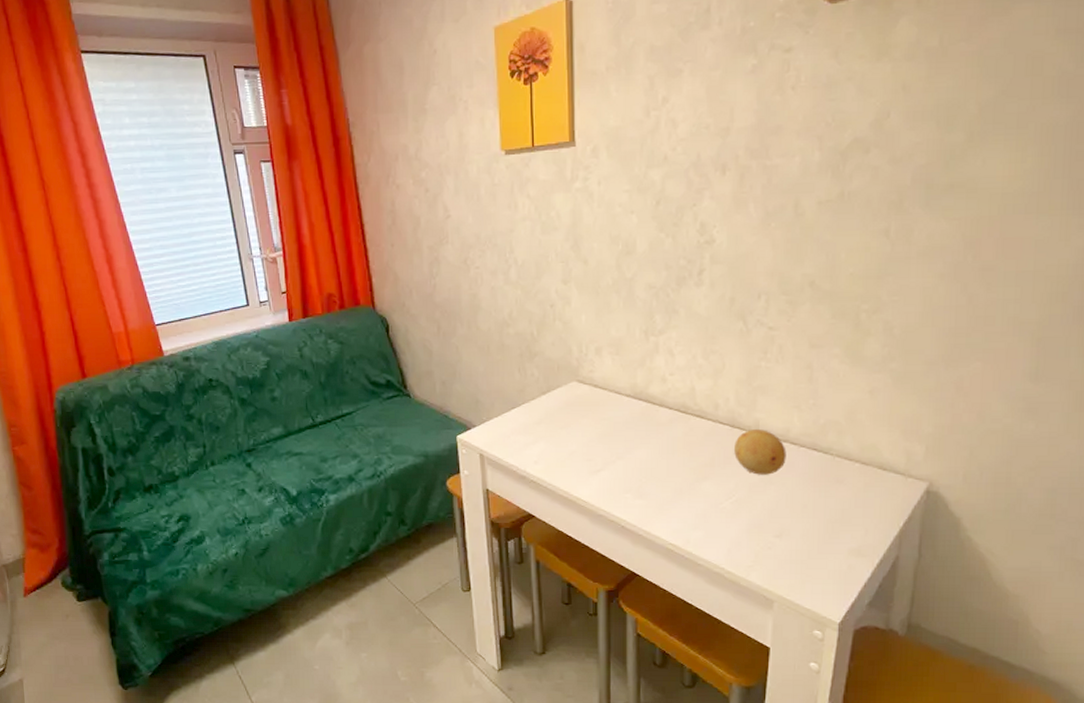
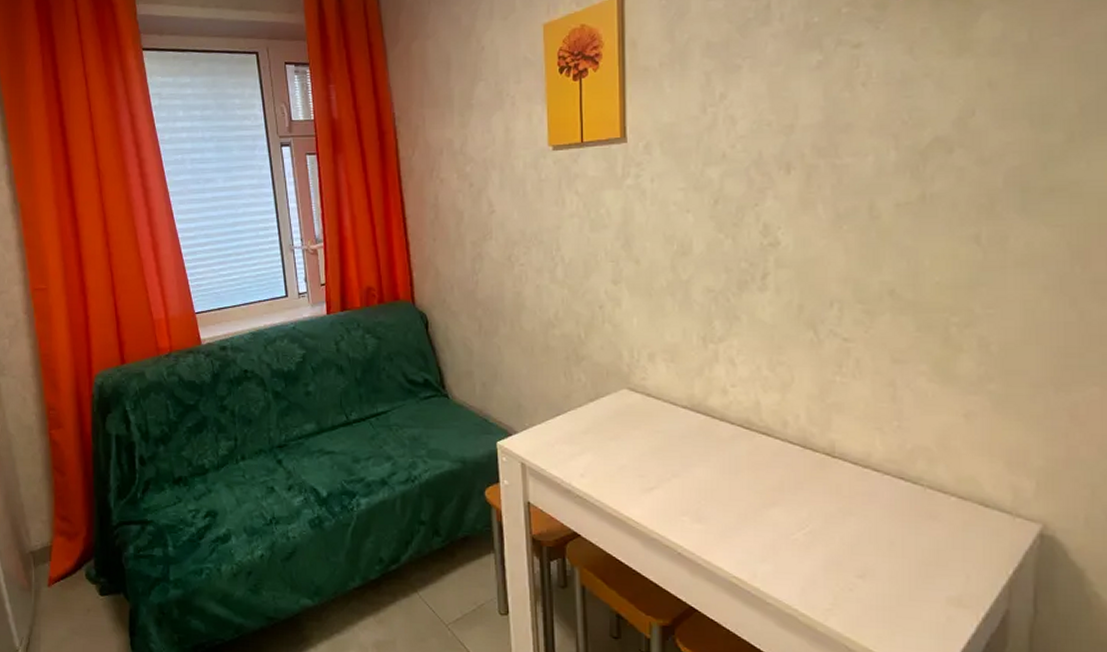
fruit: present [734,429,787,475] -> none [807,452,868,505]

